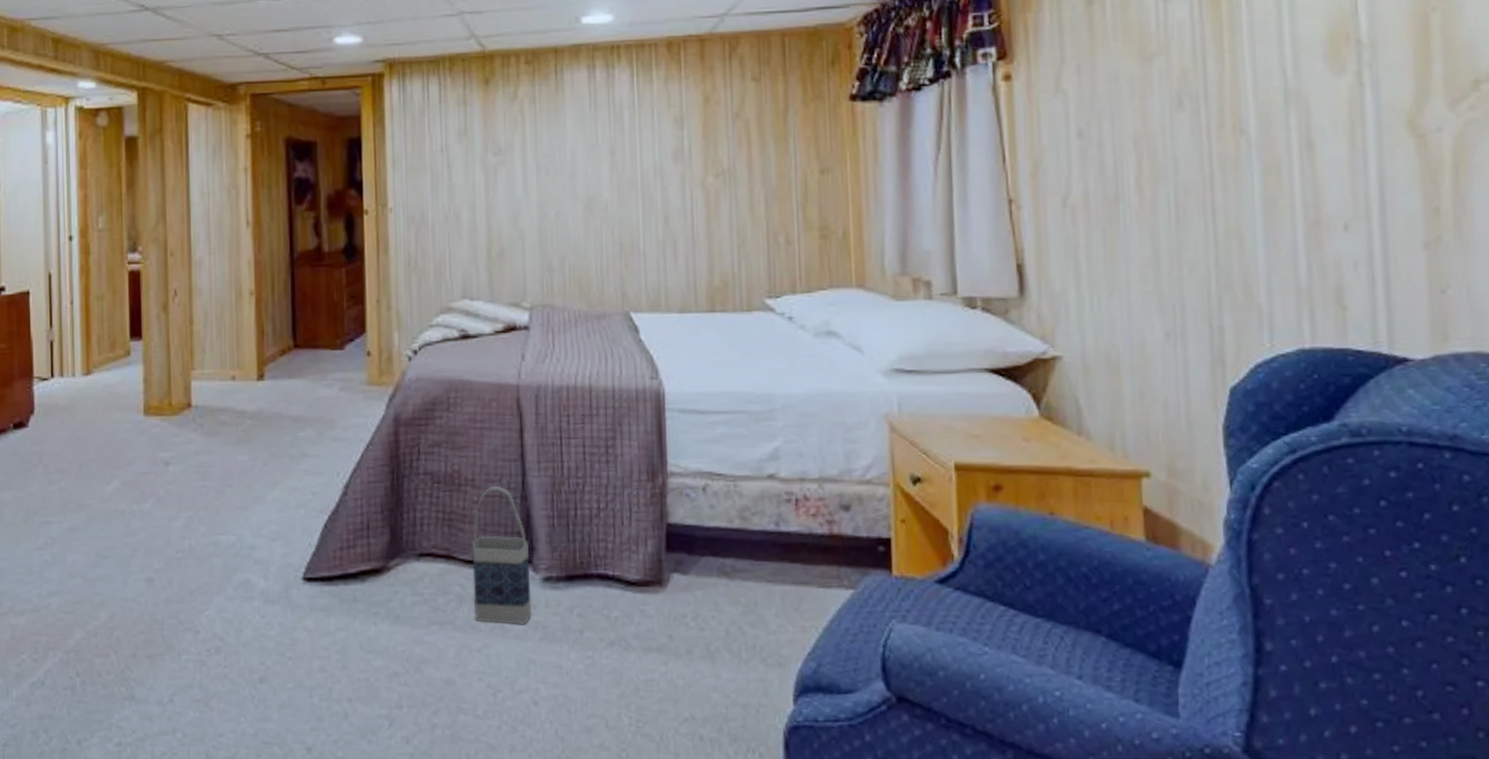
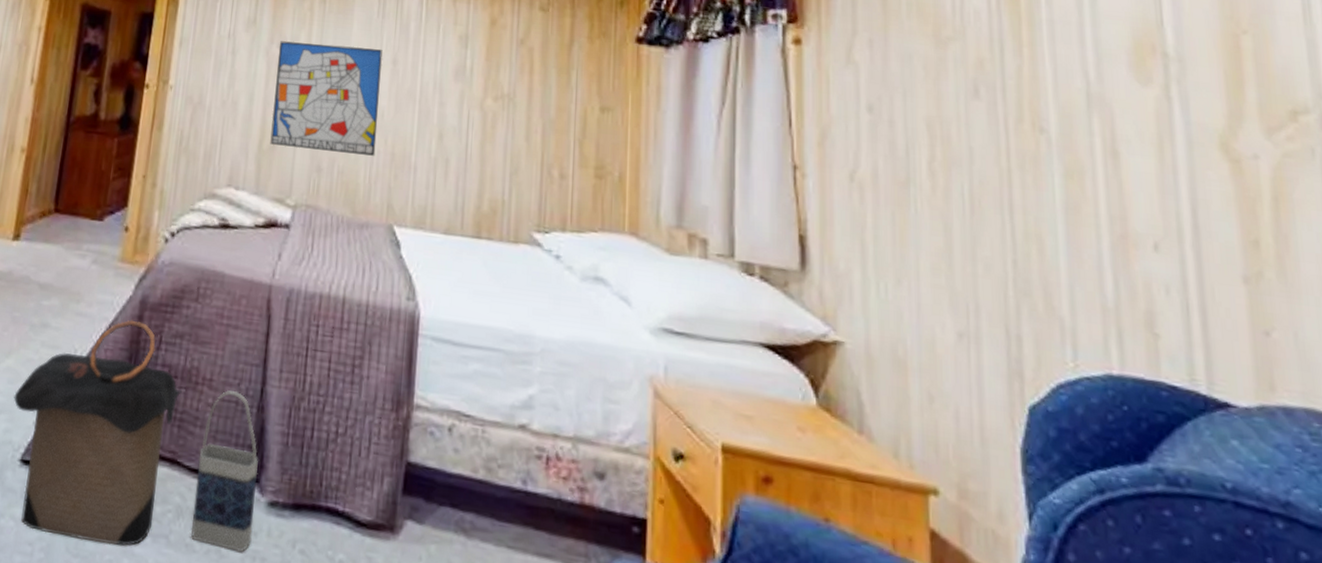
laundry hamper: none [286,437,447,638] -> present [13,319,182,546]
wall art: none [494,142,604,253] -> present [270,41,383,156]

